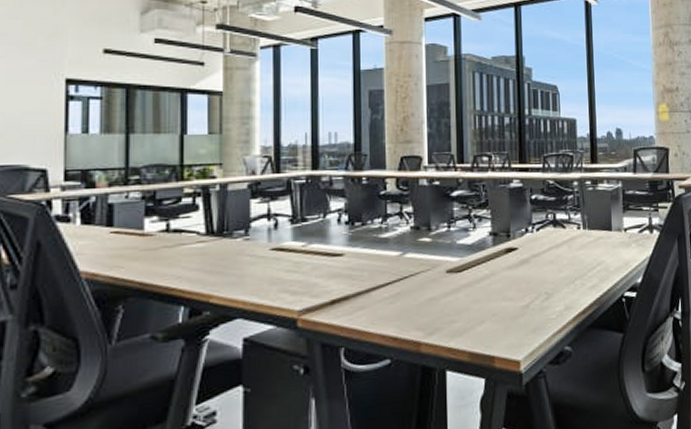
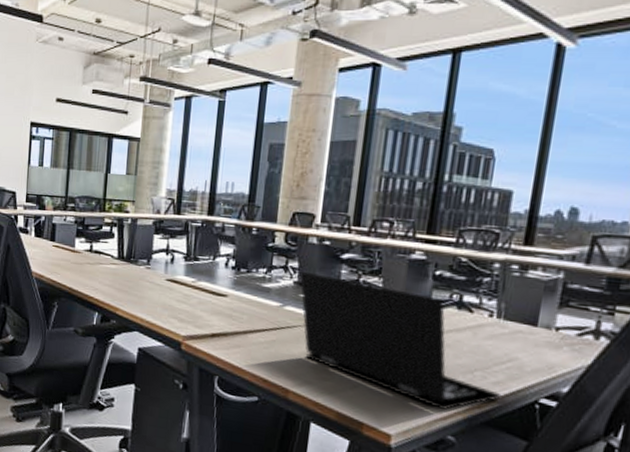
laptop: none [415,214,598,324] -> present [299,271,502,410]

